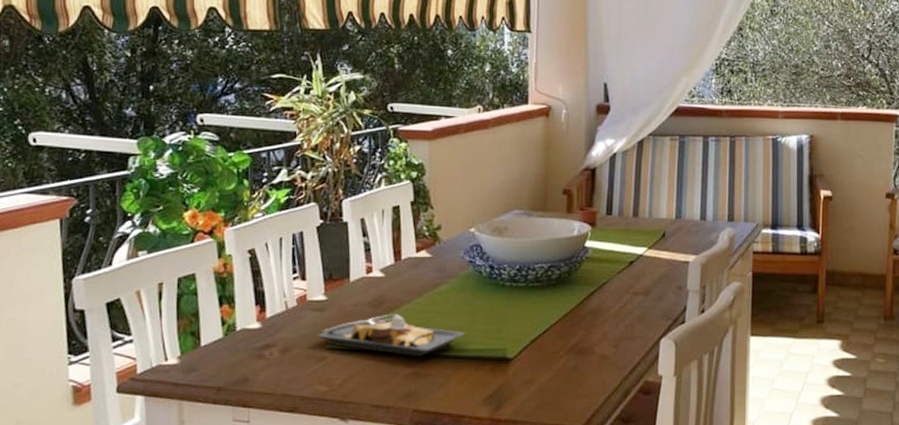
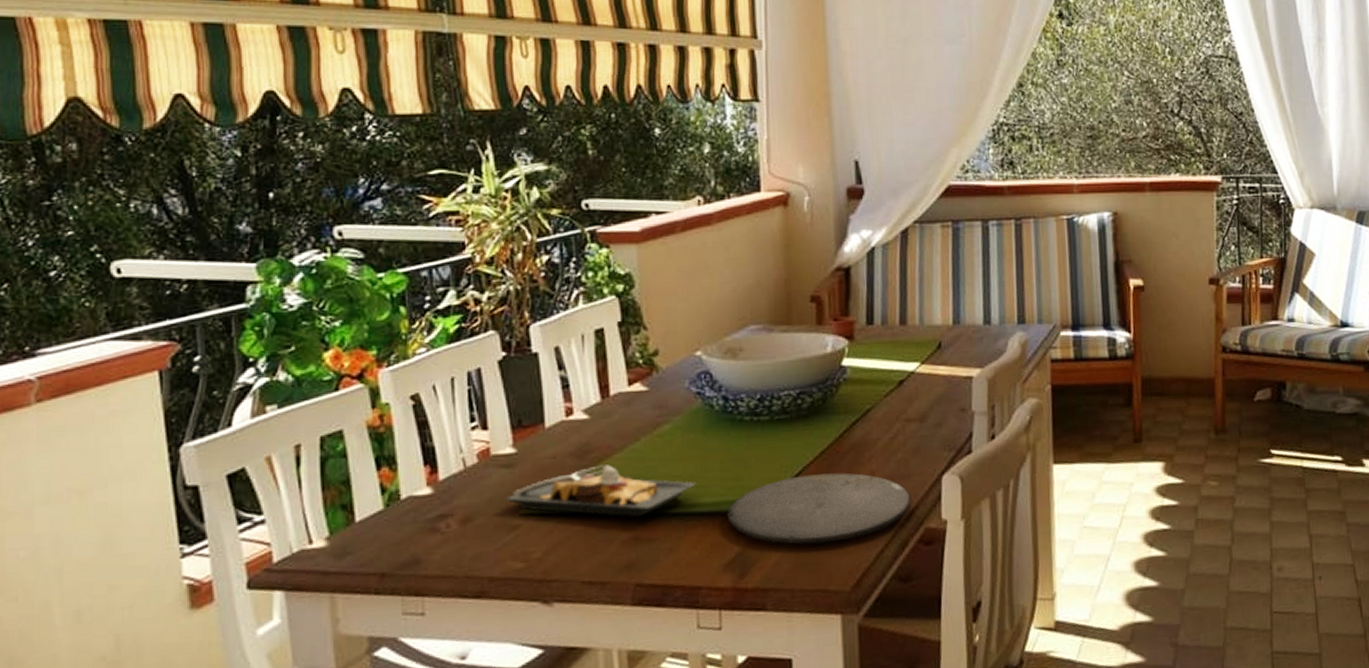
plate: none [488,332,634,388] -> present [727,472,910,544]

